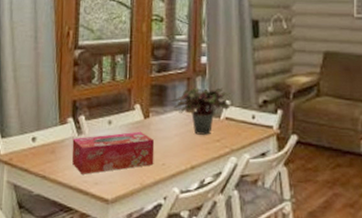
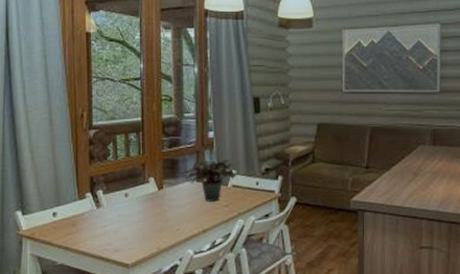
tissue box: present [71,131,155,175] -> none [92,201,169,243]

